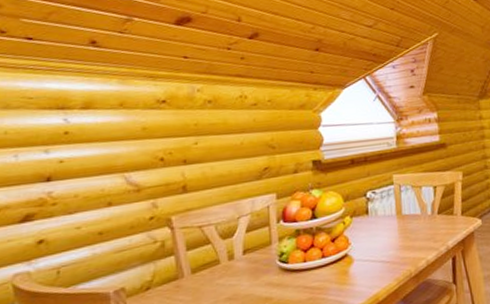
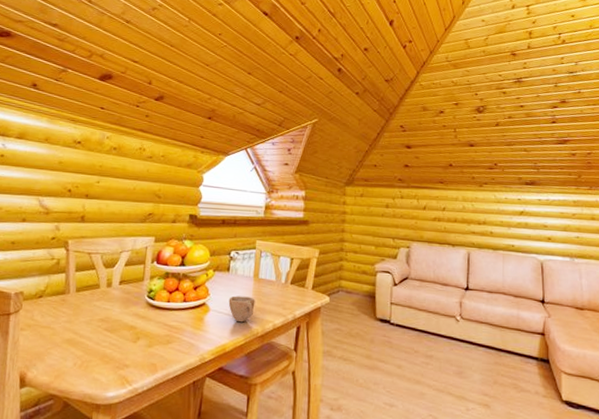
cup: none [373,236,403,267] -> present [228,295,255,323]

